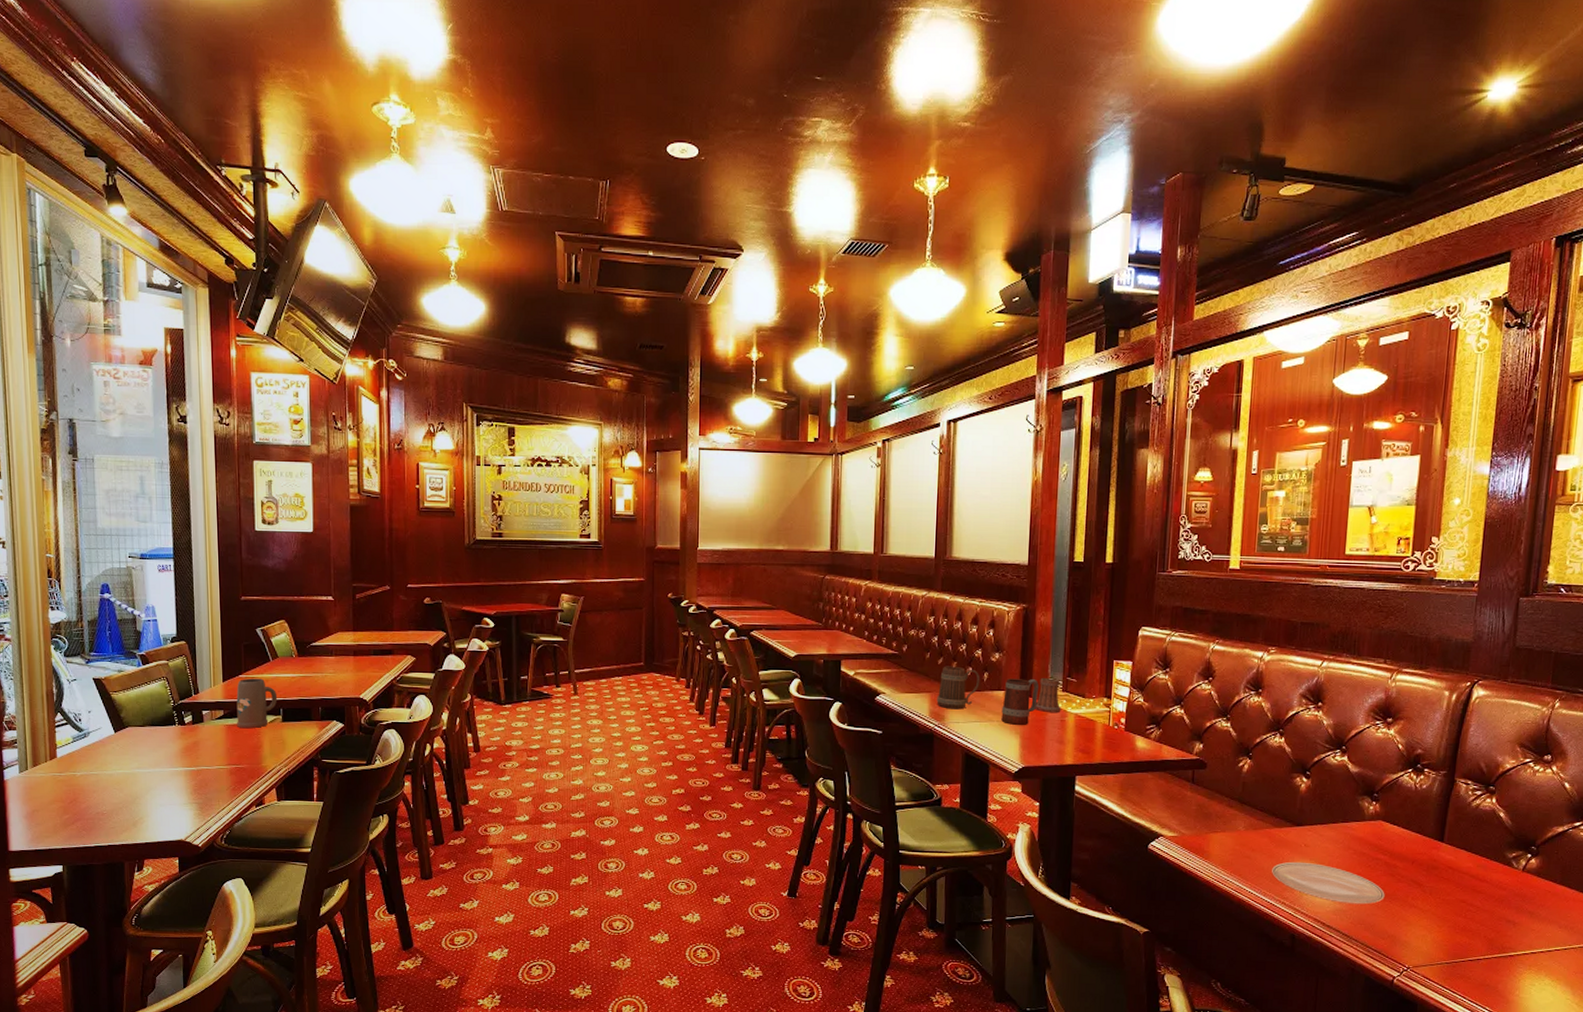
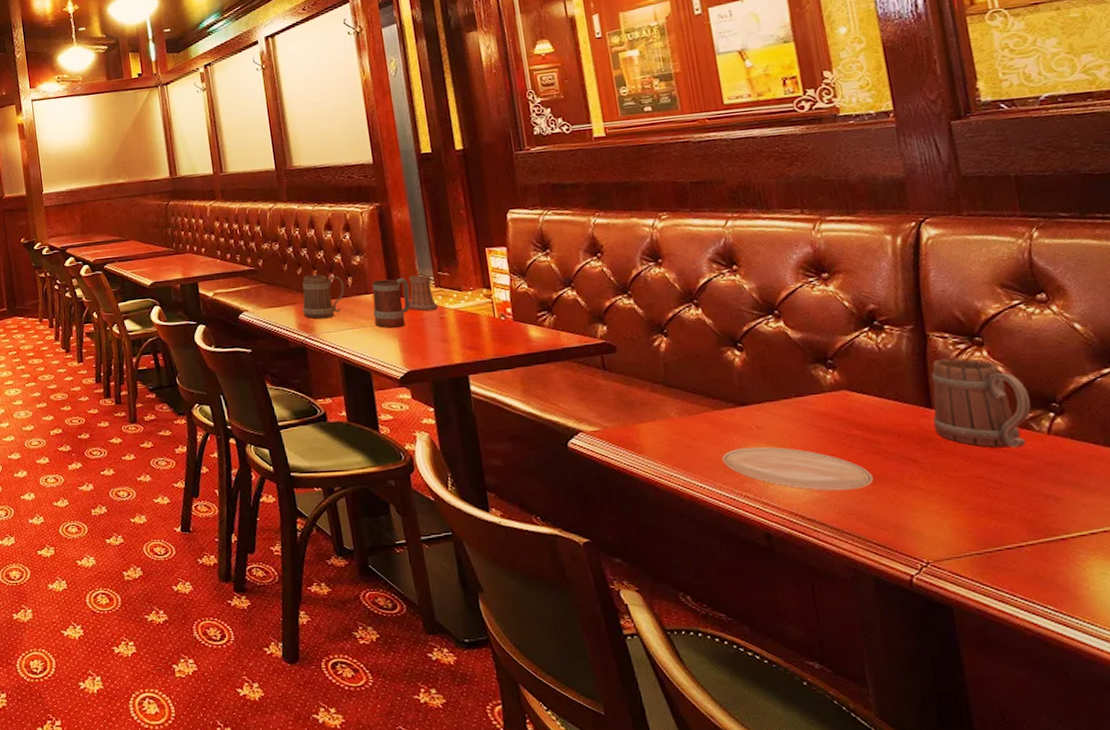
beer mug: none [1440,802,1517,880] -> present [931,358,1031,448]

